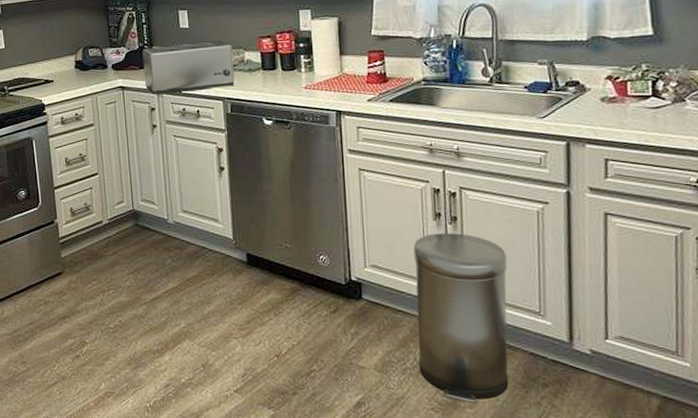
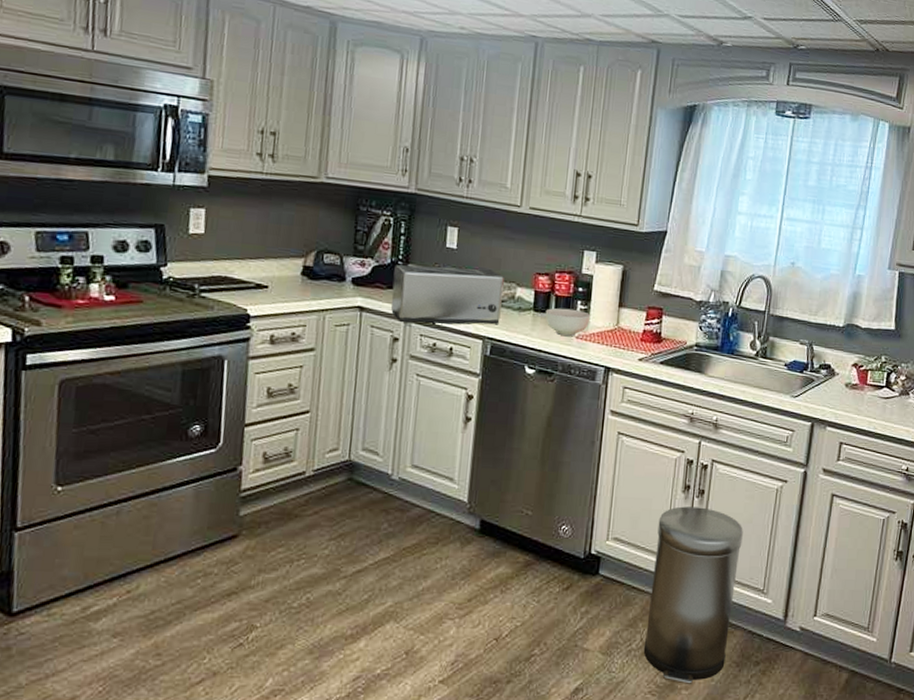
bowl: none [273,63,315,88] -> present [545,308,591,336]

